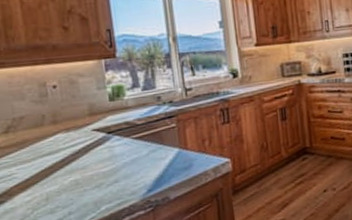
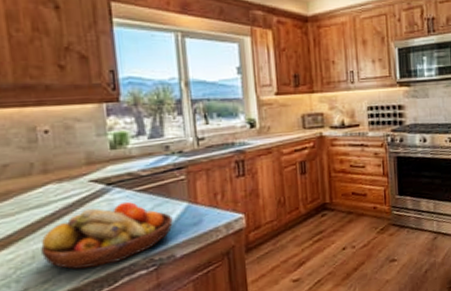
fruit bowl: none [53,148,167,211] -> present [41,201,173,270]

